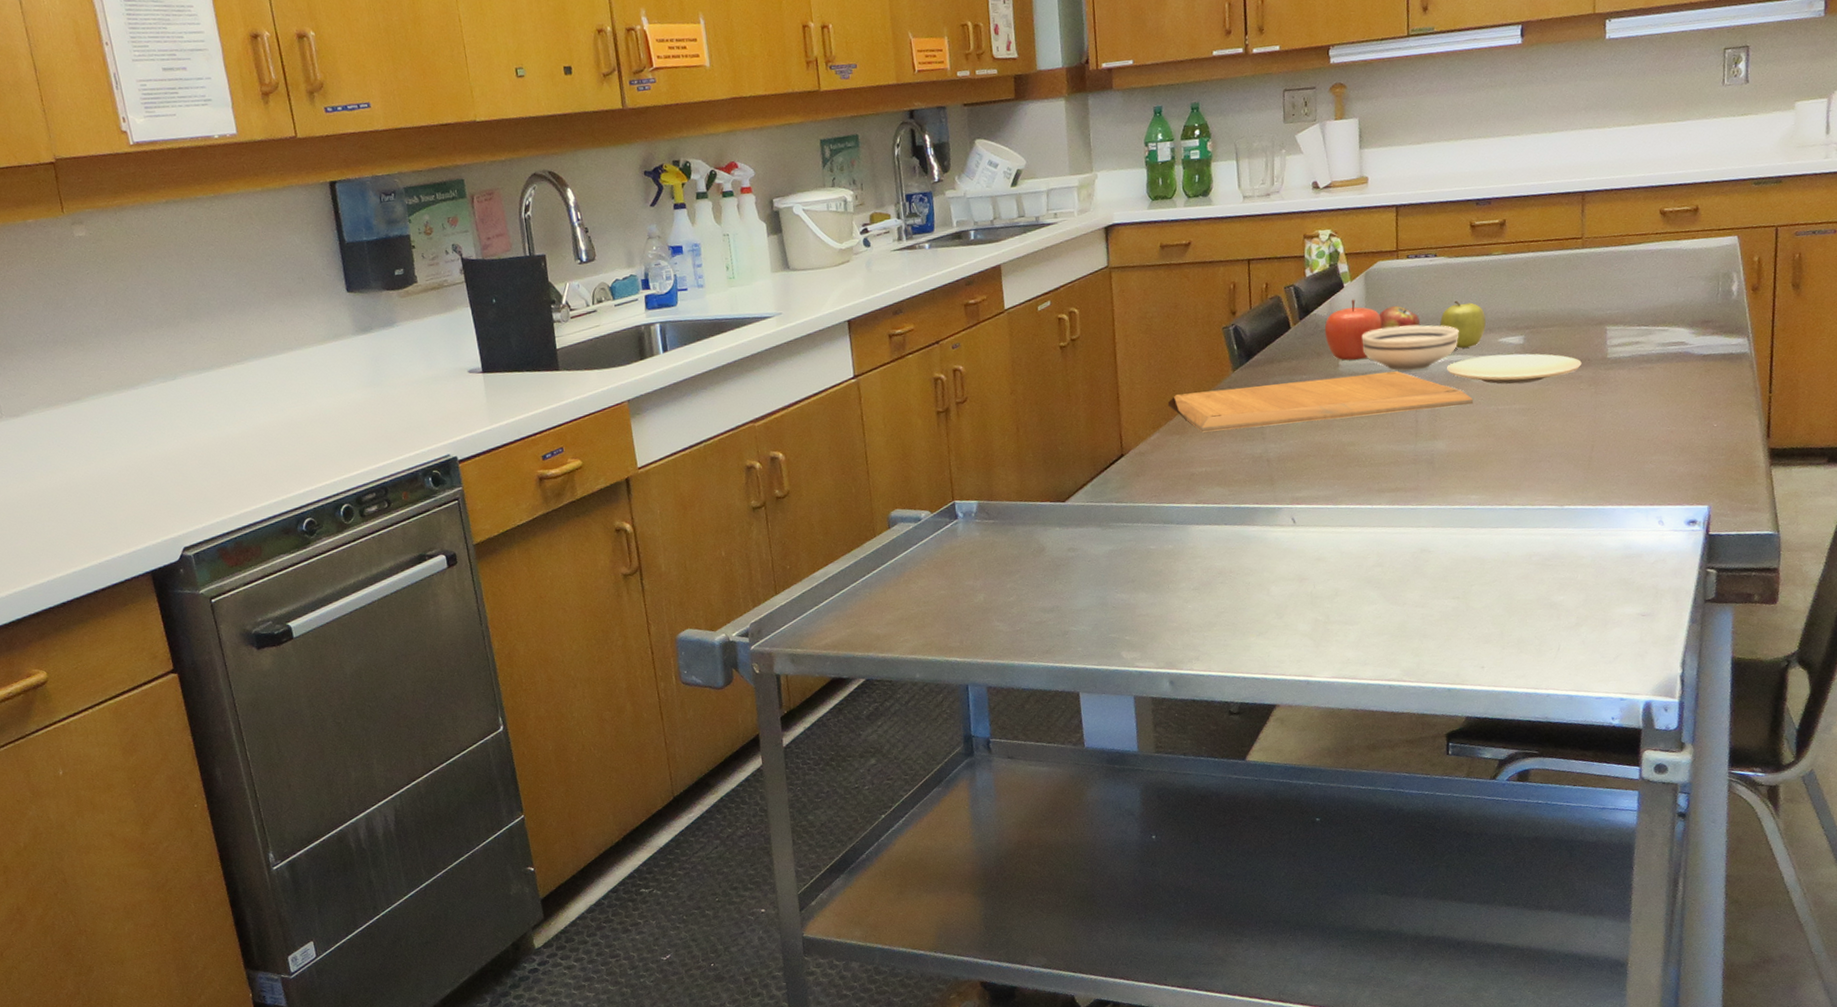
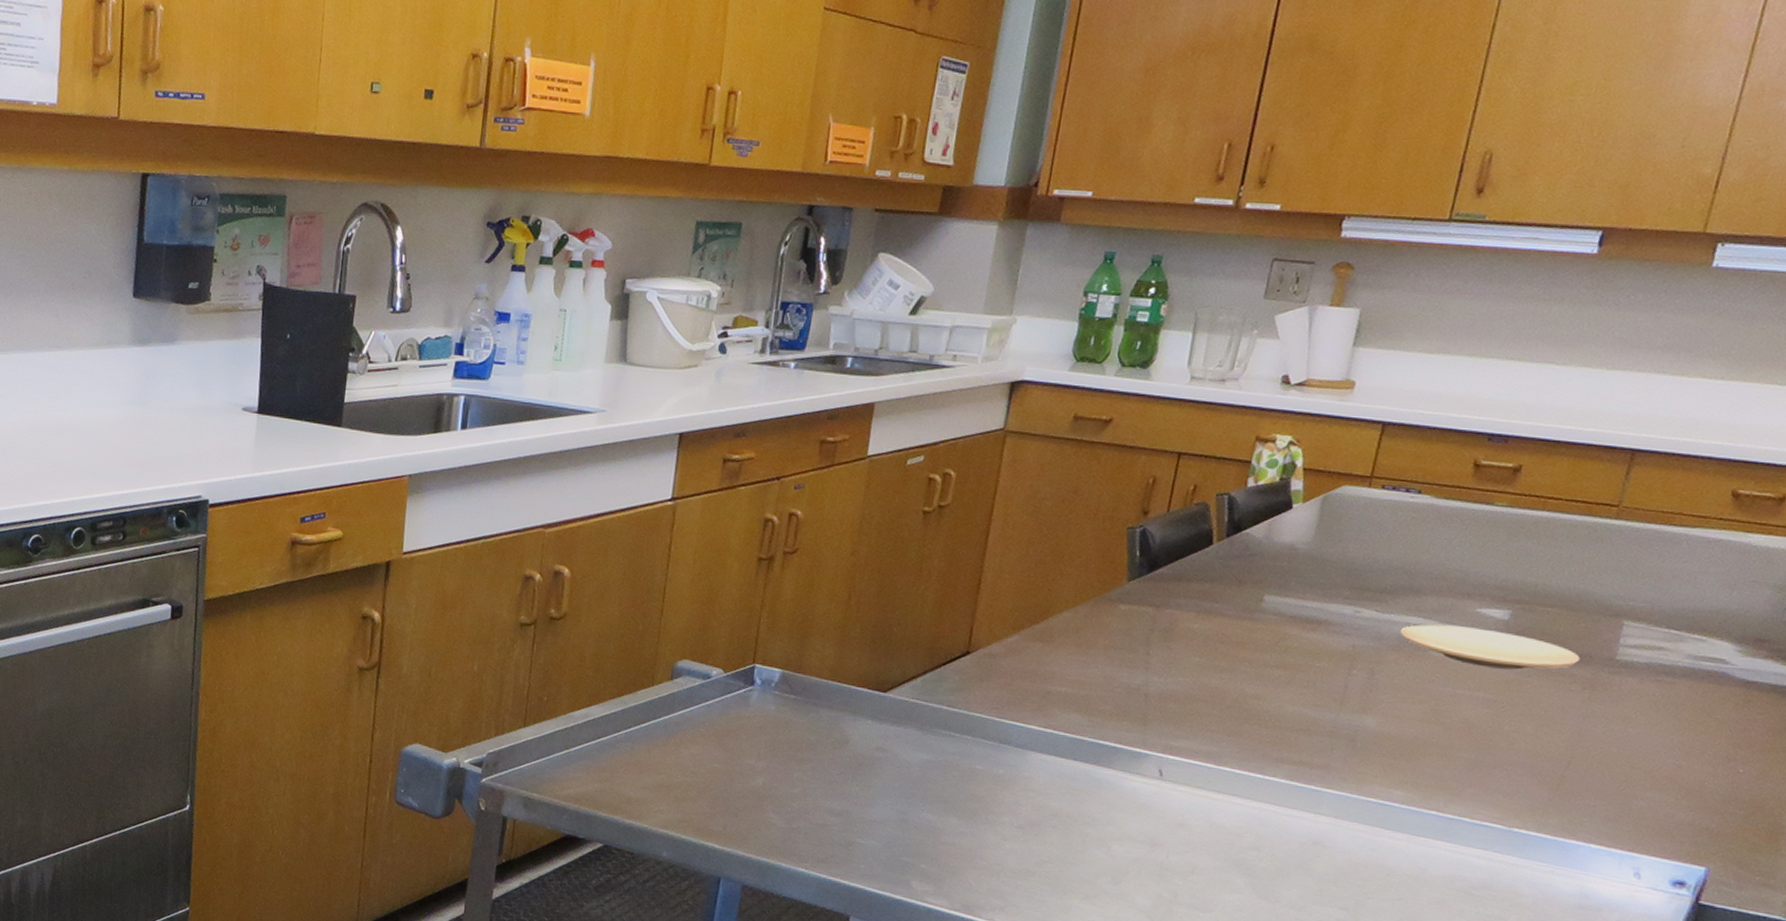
chopping board: present [1167,371,1474,433] -> none [1037,595,1427,681]
fruit: present [1324,299,1382,361] -> none [1253,524,1331,599]
bowl: present [1361,325,1459,371] -> none [1297,566,1428,626]
fruit: present [1379,305,1421,330] -> none [1327,542,1381,574]
fruit: present [1439,300,1486,349] -> none [1404,551,1467,611]

